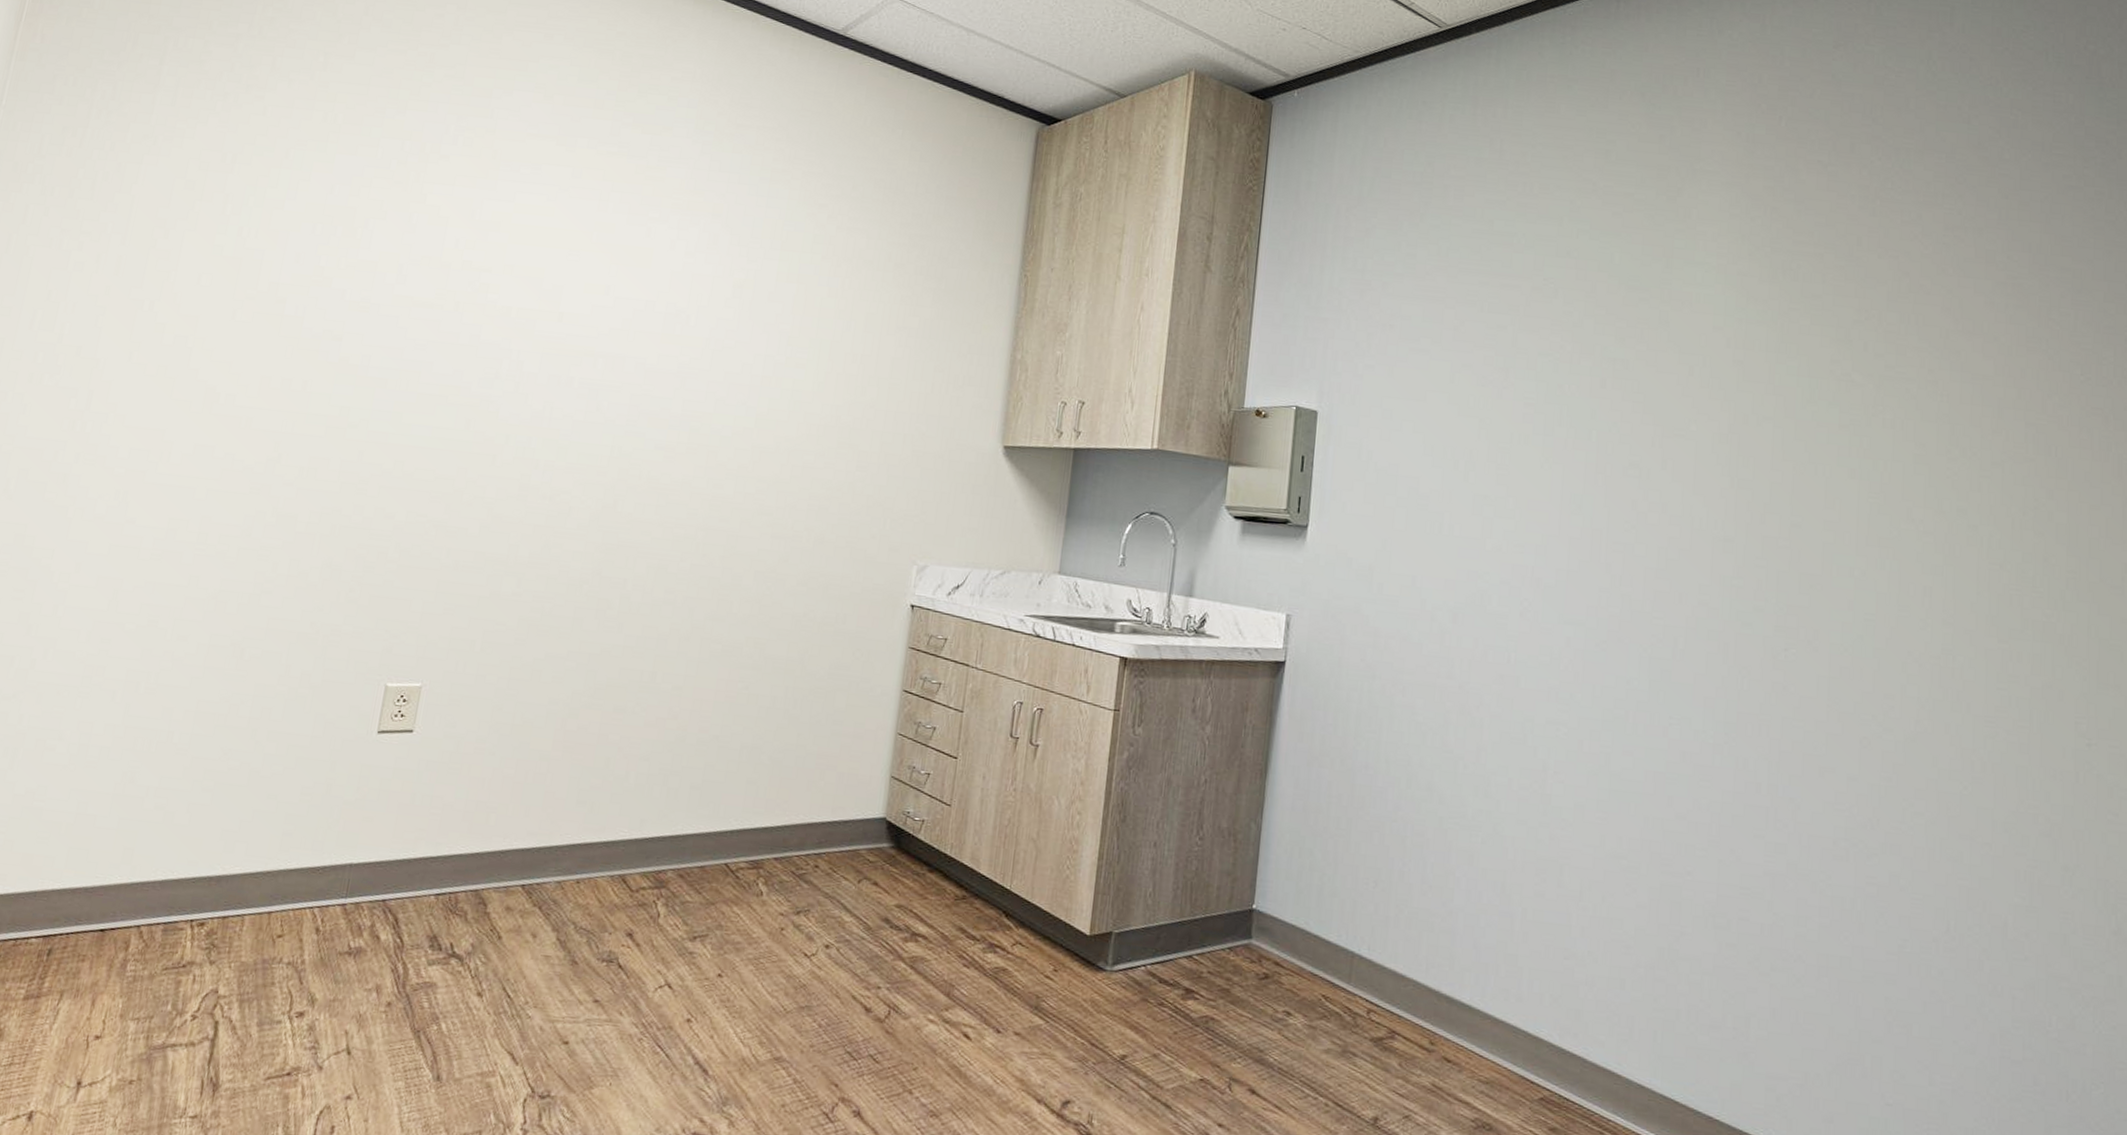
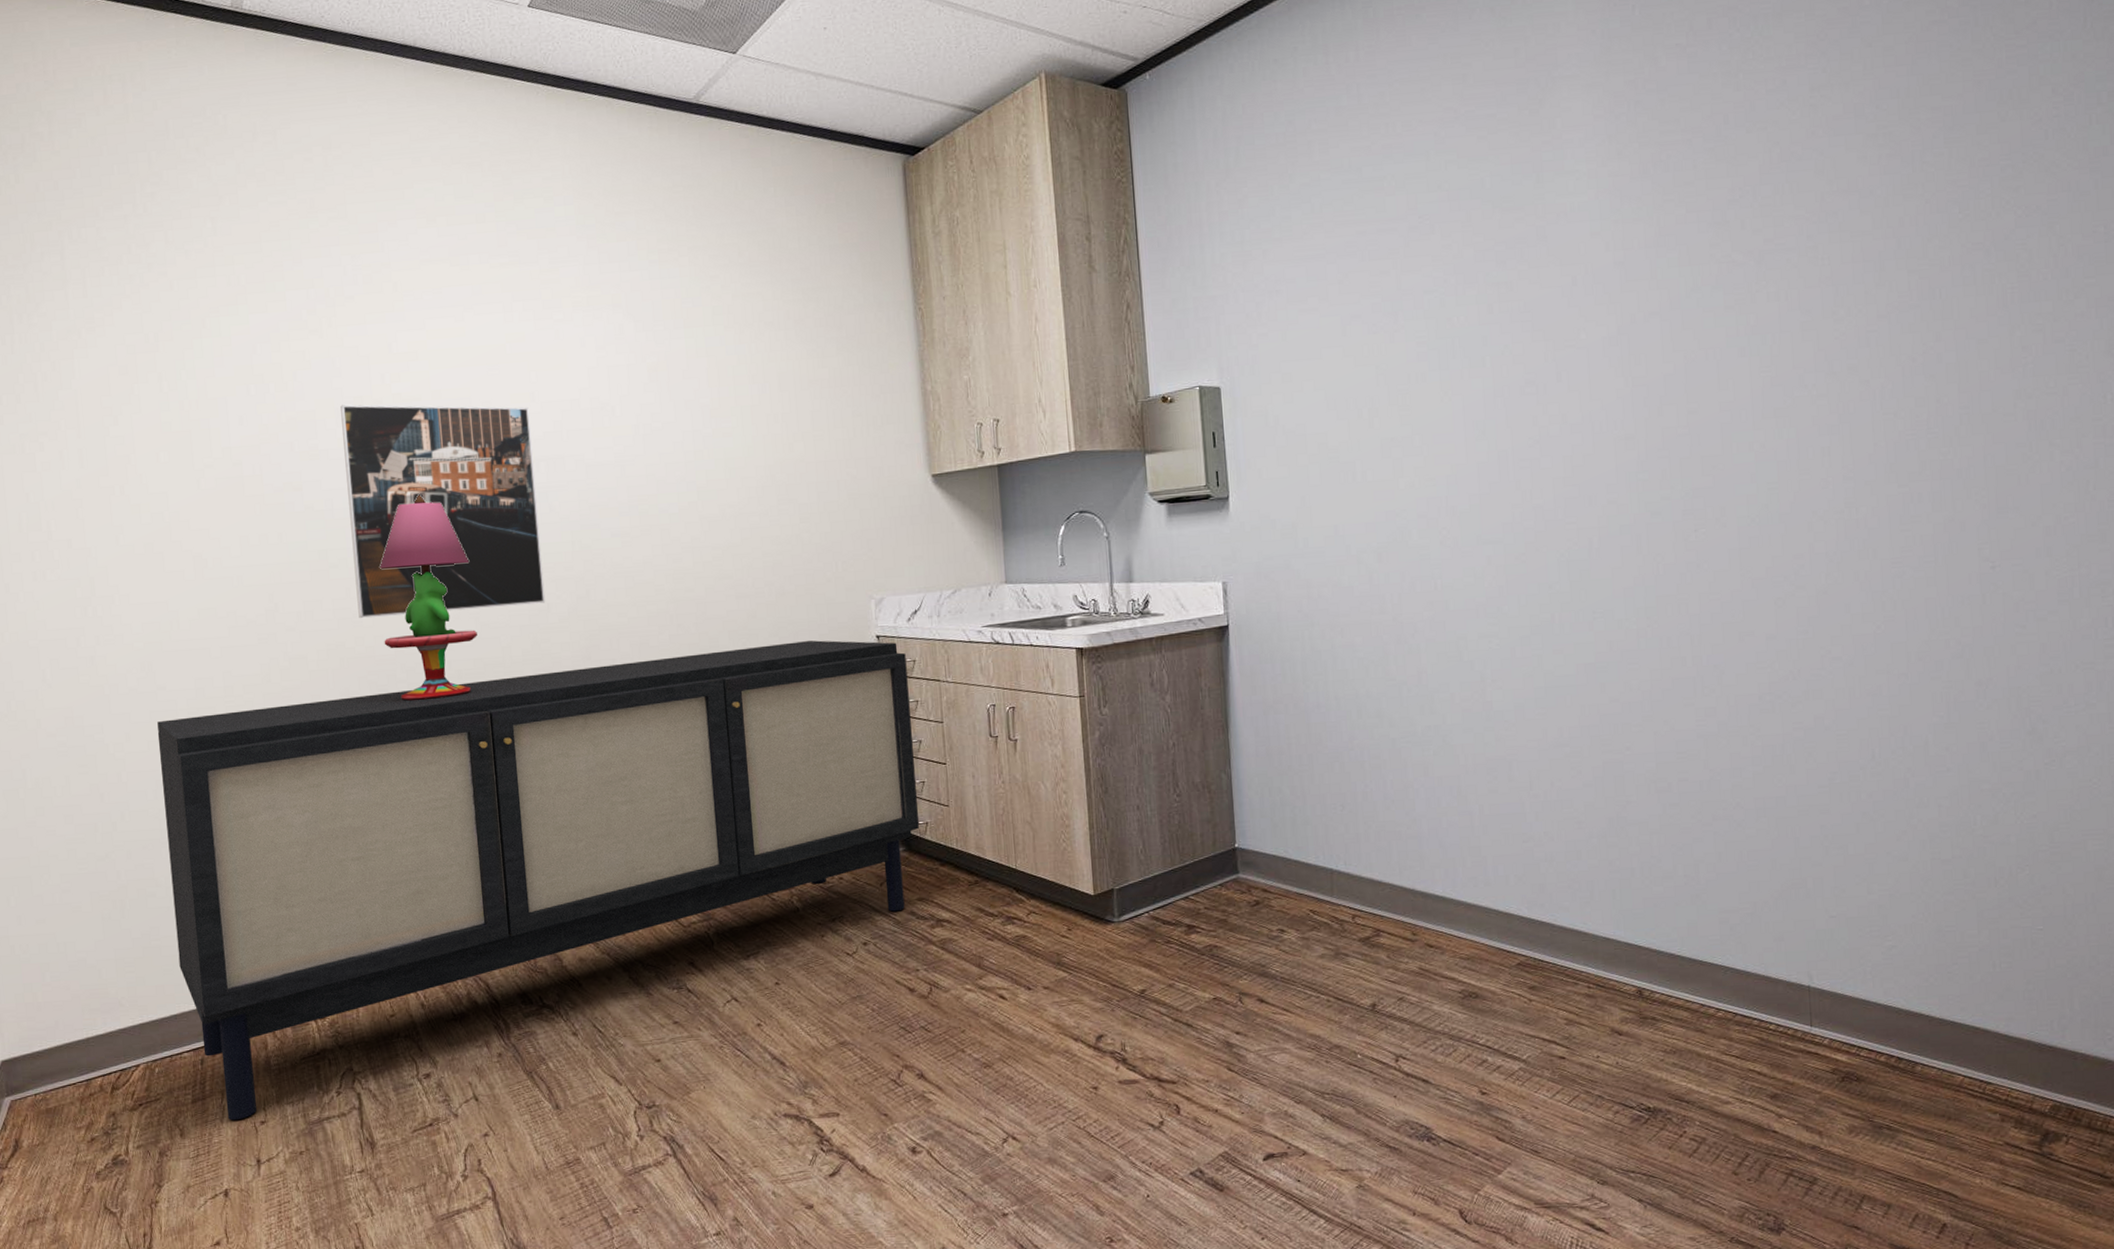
sideboard: none [54,557,938,1030] -> present [157,640,919,1121]
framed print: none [364,262,601,506] -> present [340,404,546,619]
table lamp: none [384,368,498,589] -> present [380,494,477,702]

